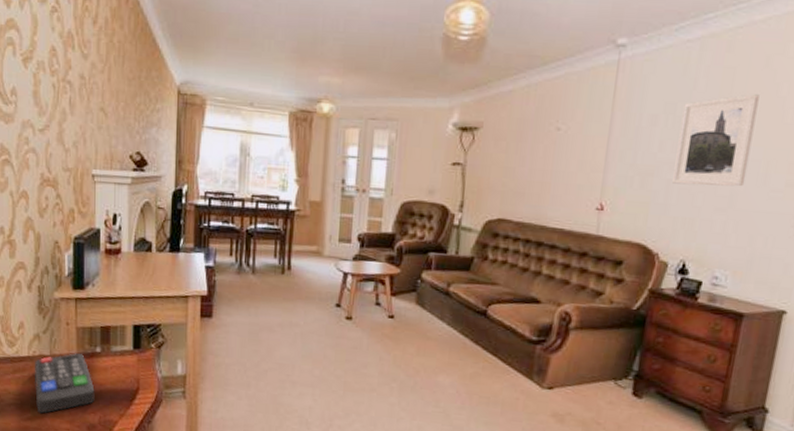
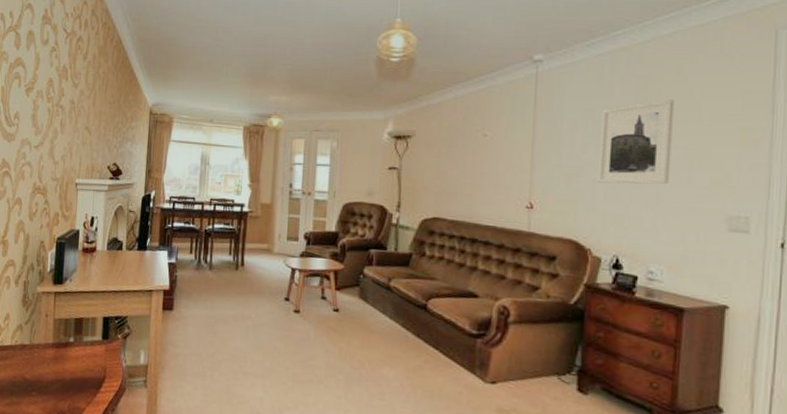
remote control: present [34,353,95,414] -> none [14,343,66,400]

